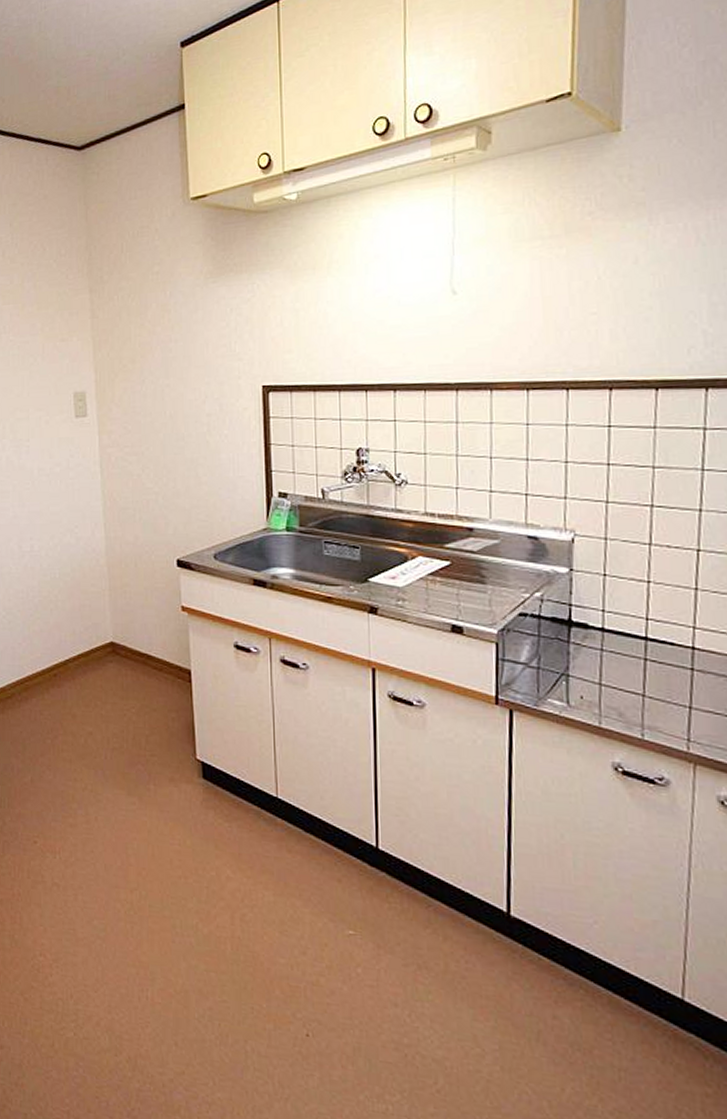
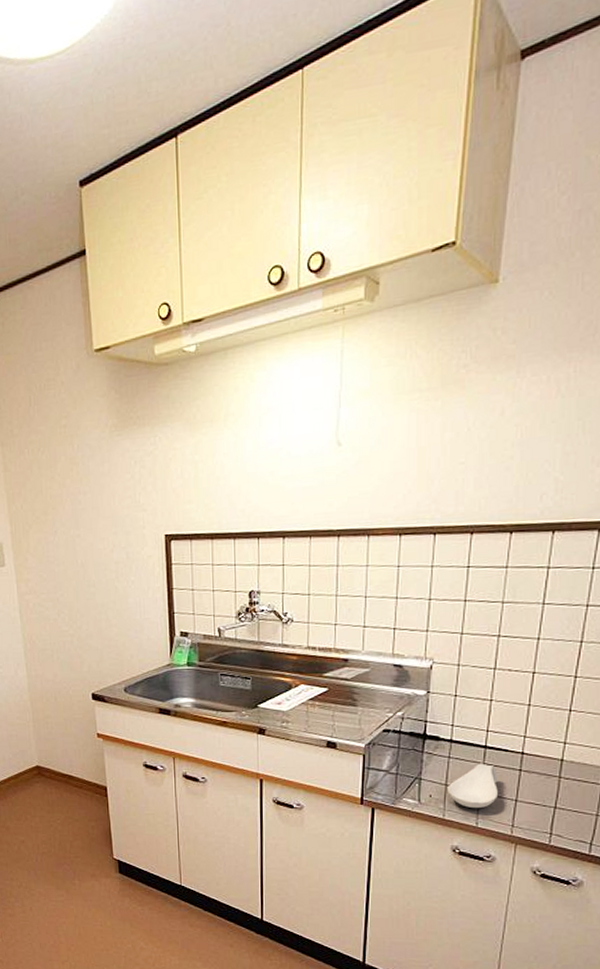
spoon rest: none [602,658,666,716] -> present [447,763,498,809]

